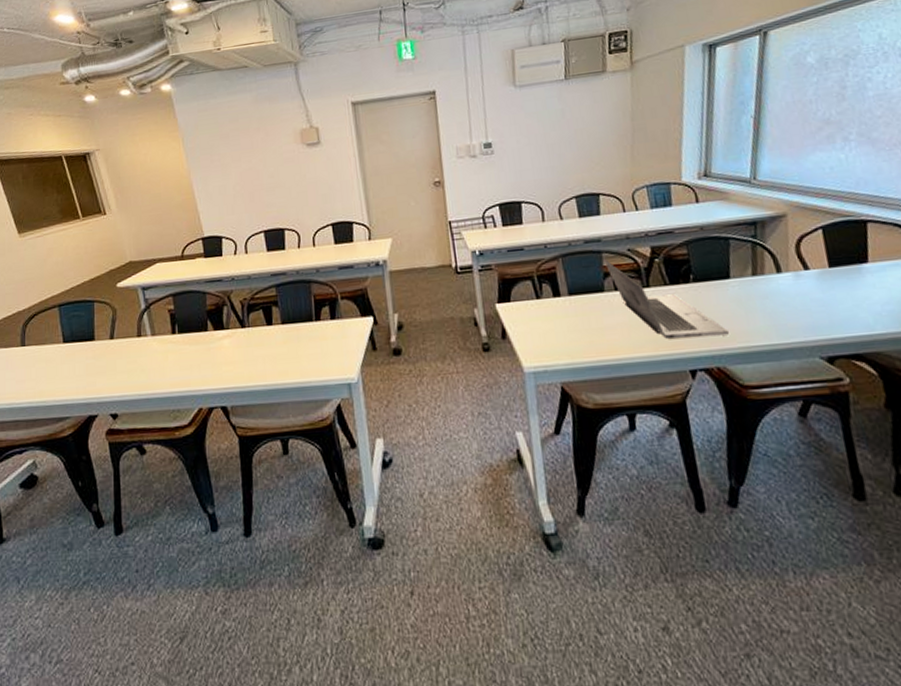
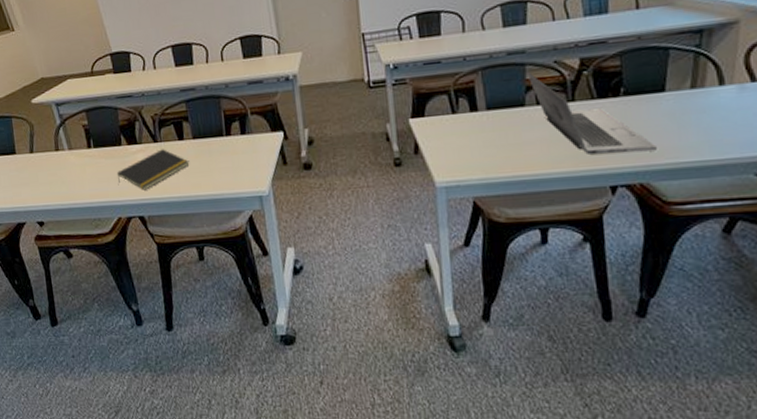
notepad: none [200,334,277,379] -> present [116,149,190,190]

